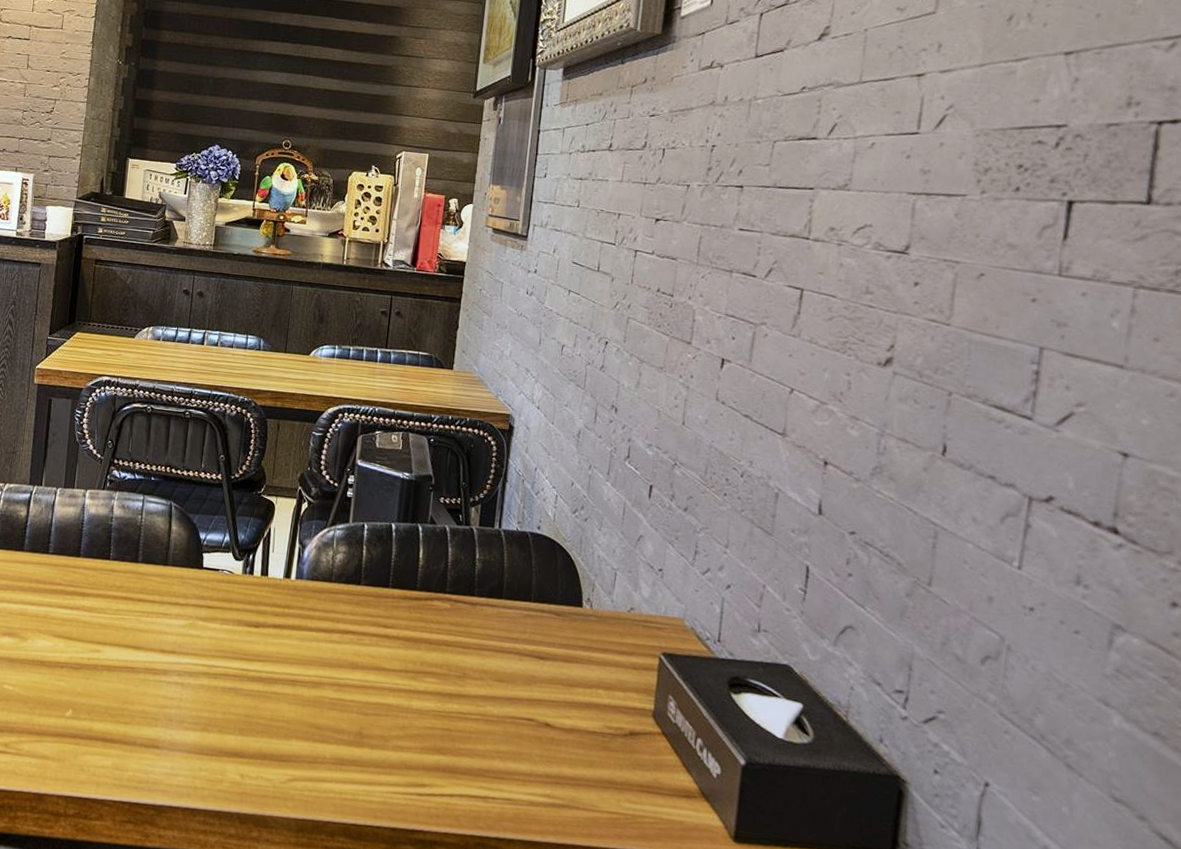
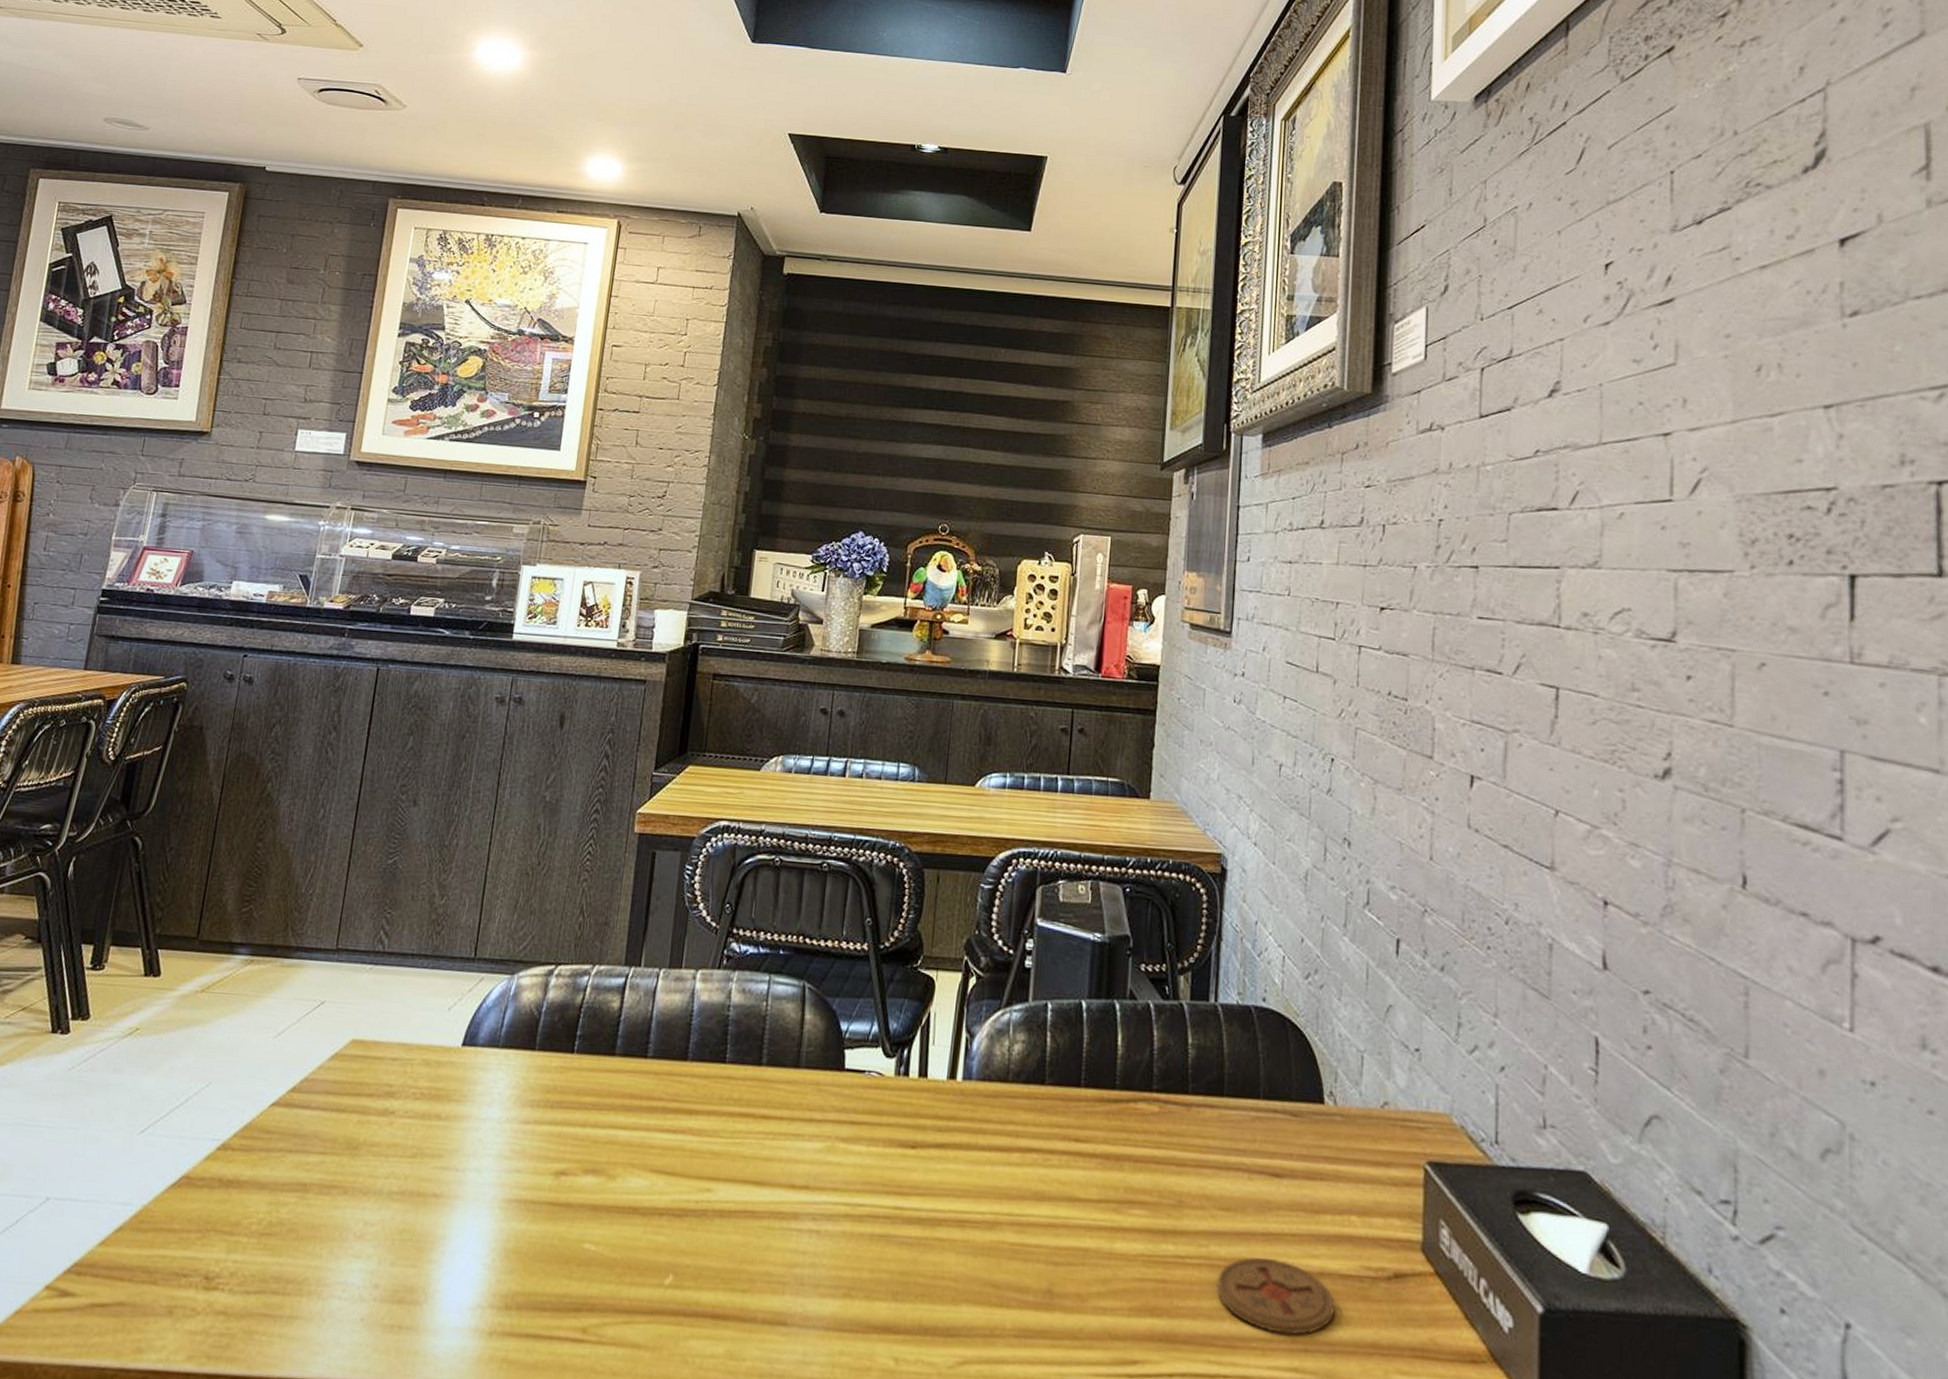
coaster: none [490,716,582,773] -> present [1217,1257,1335,1336]

